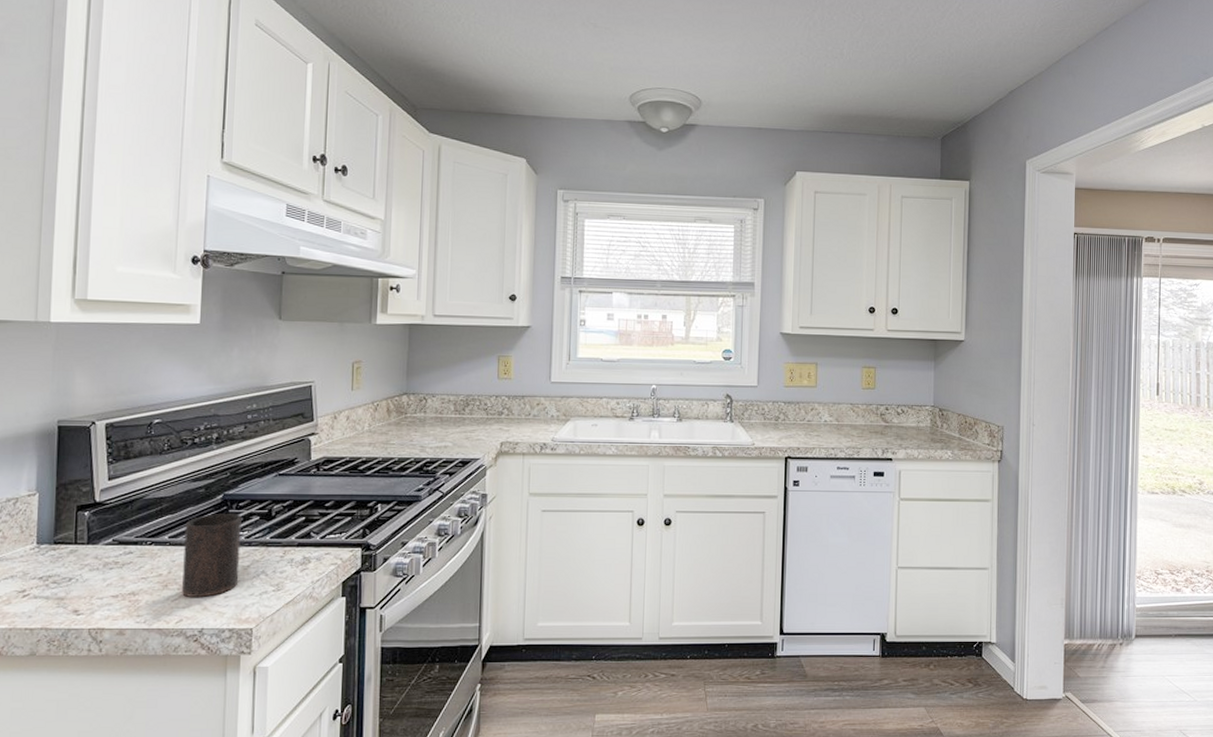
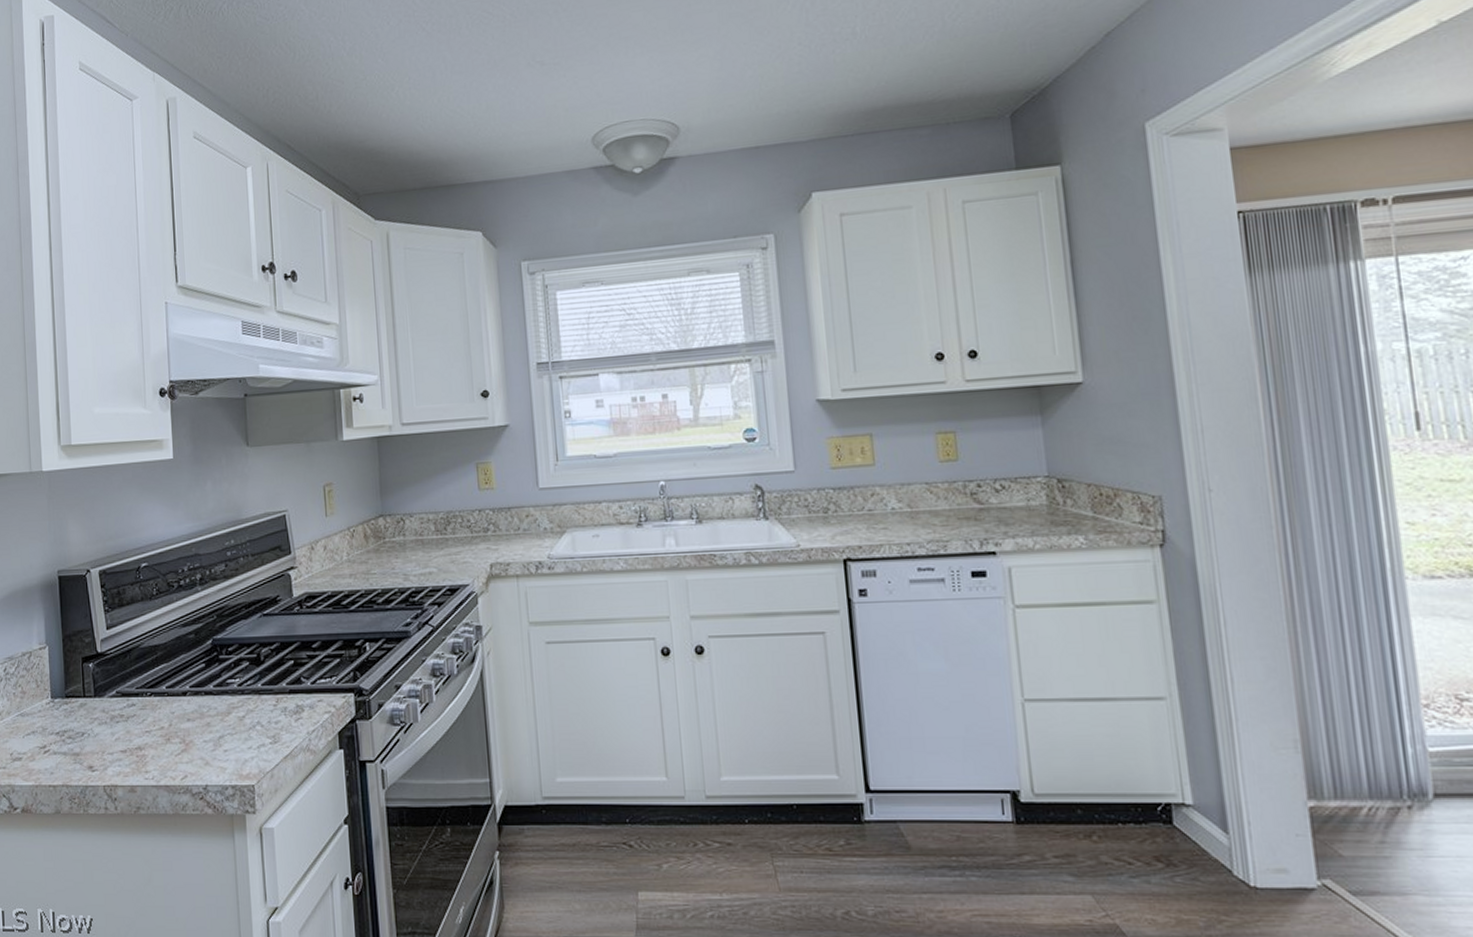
cup: present [182,513,242,597] -> none [180,659,236,751]

